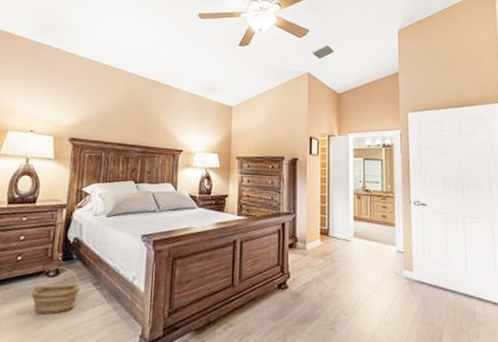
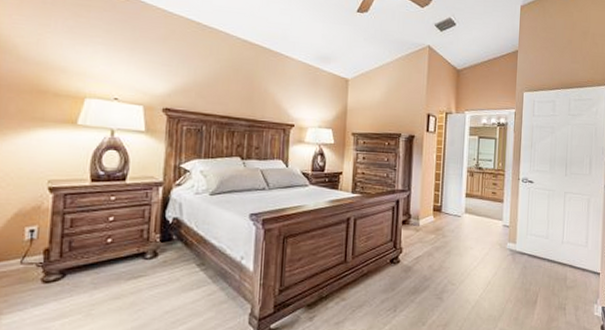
basket: present [31,266,80,315] -> none [126,248,182,298]

